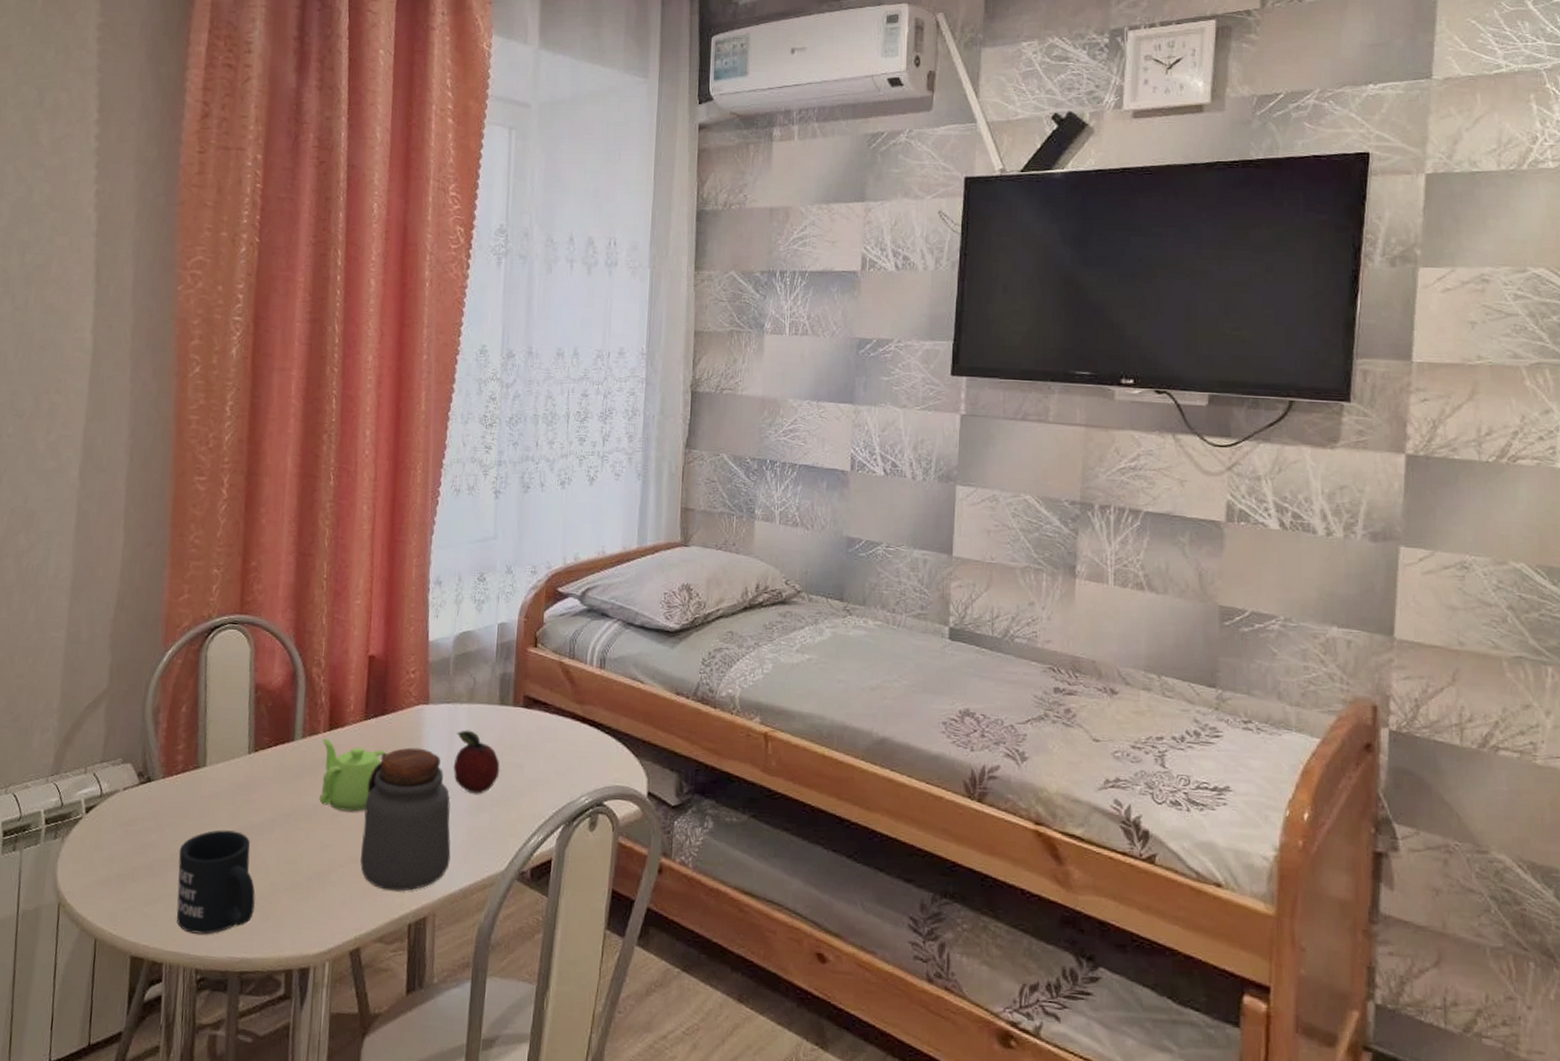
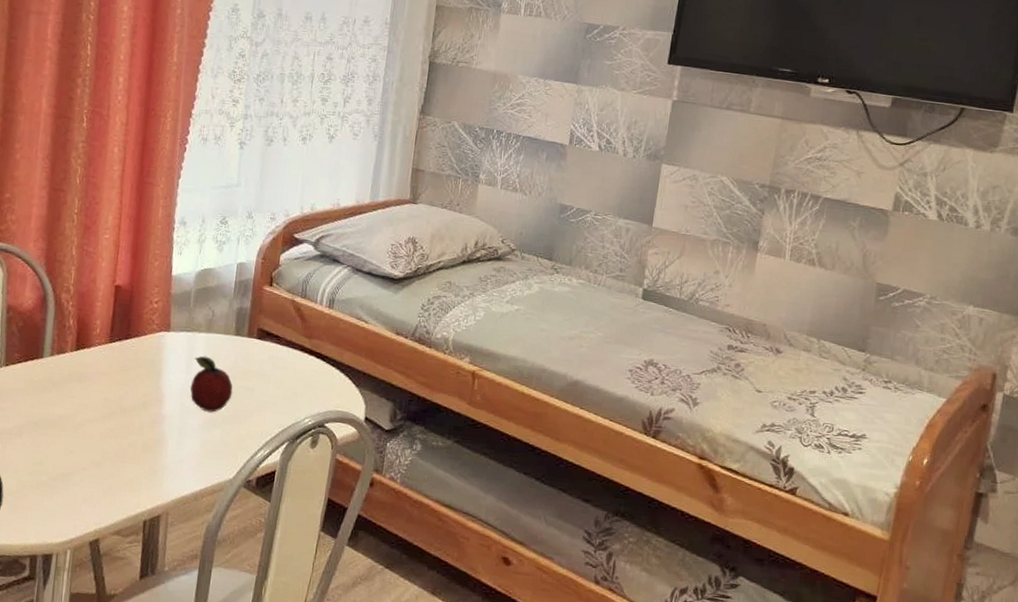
teapot: present [319,738,386,812] -> none [65,357,129,423]
jar: present [360,747,451,892] -> none [102,369,187,493]

